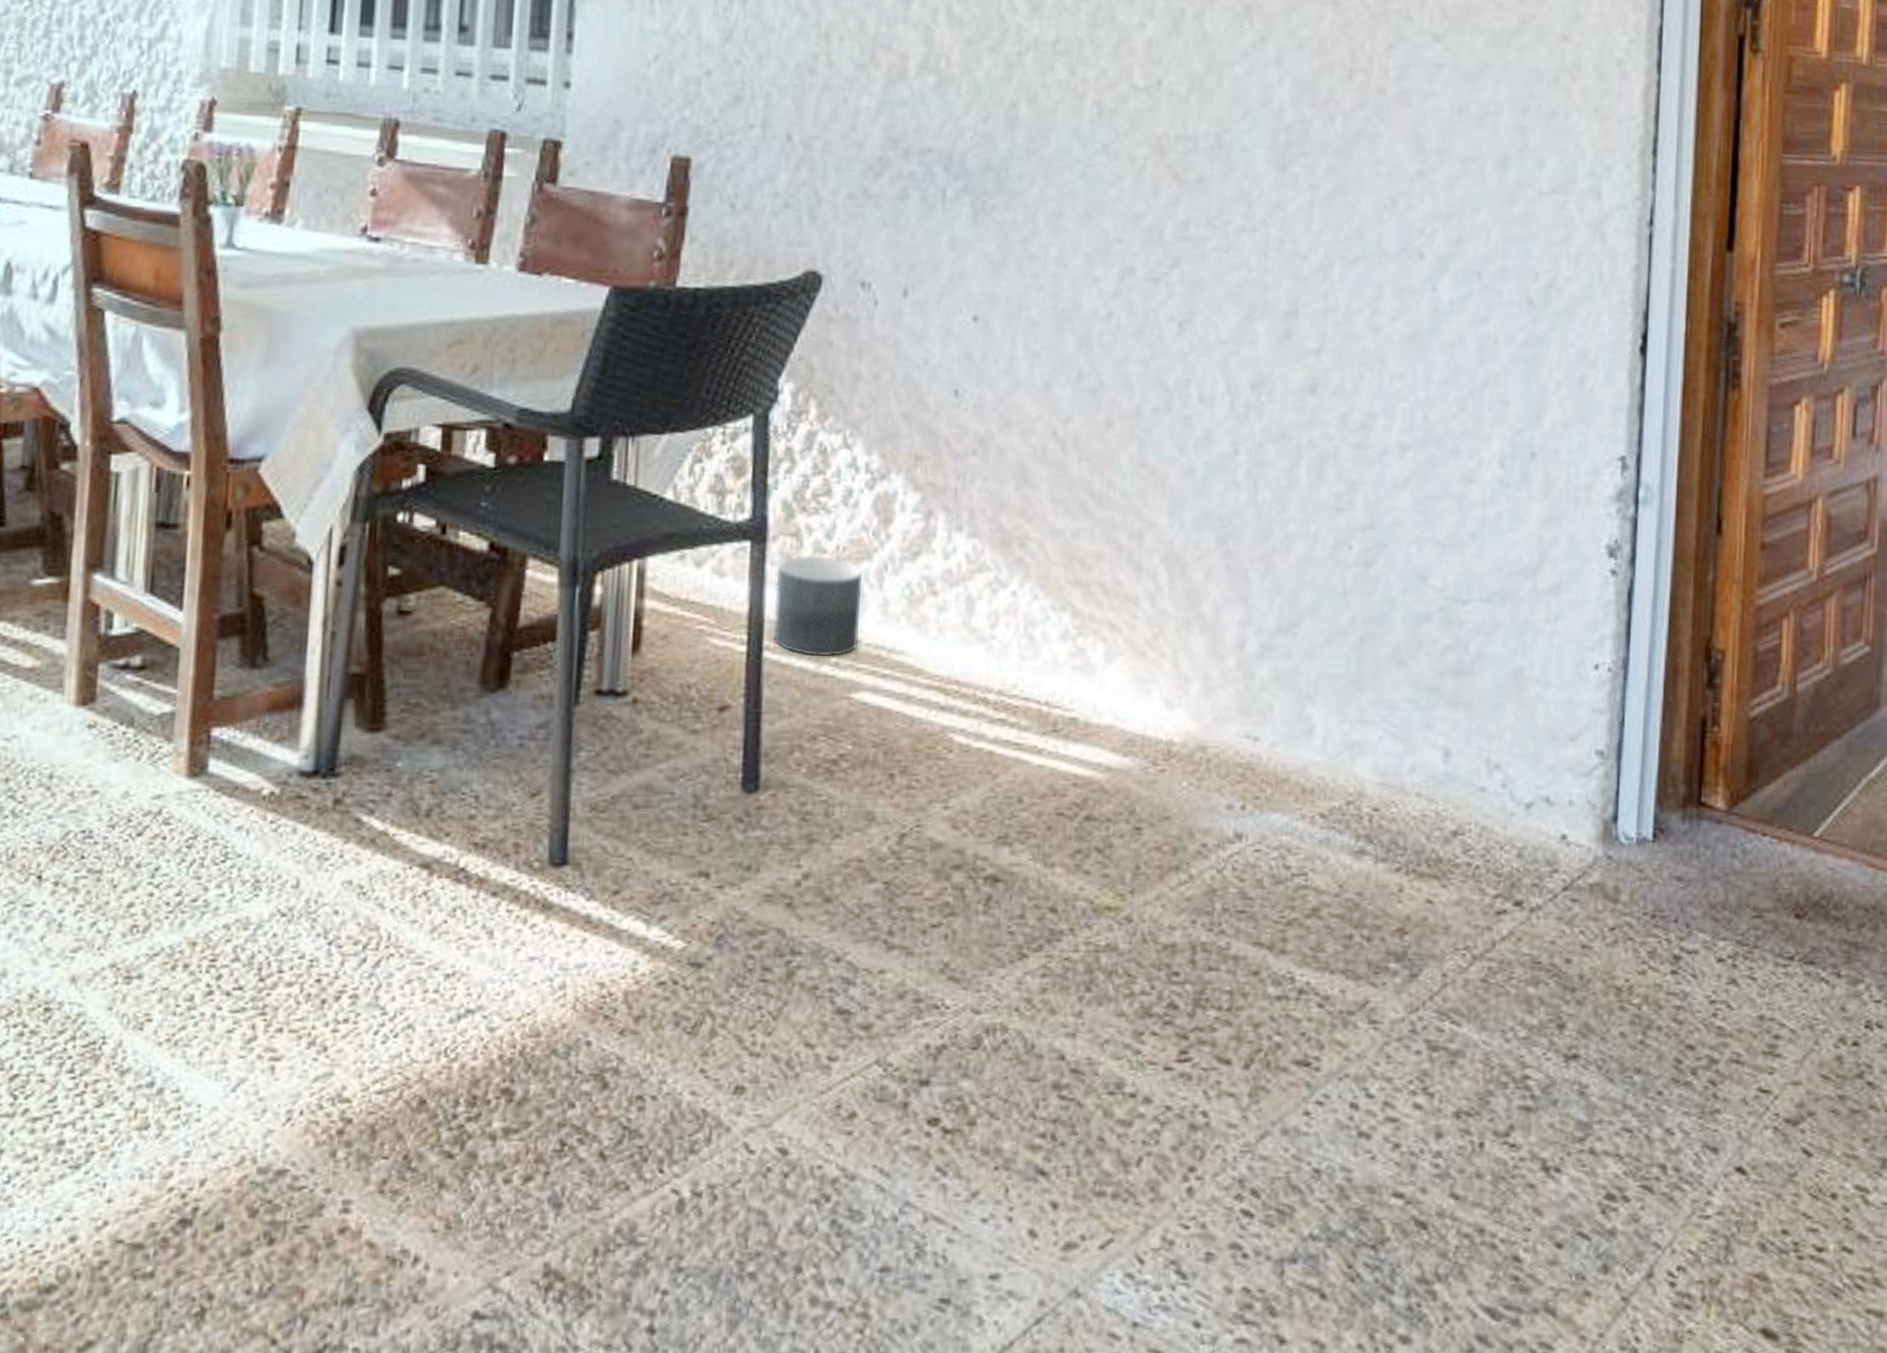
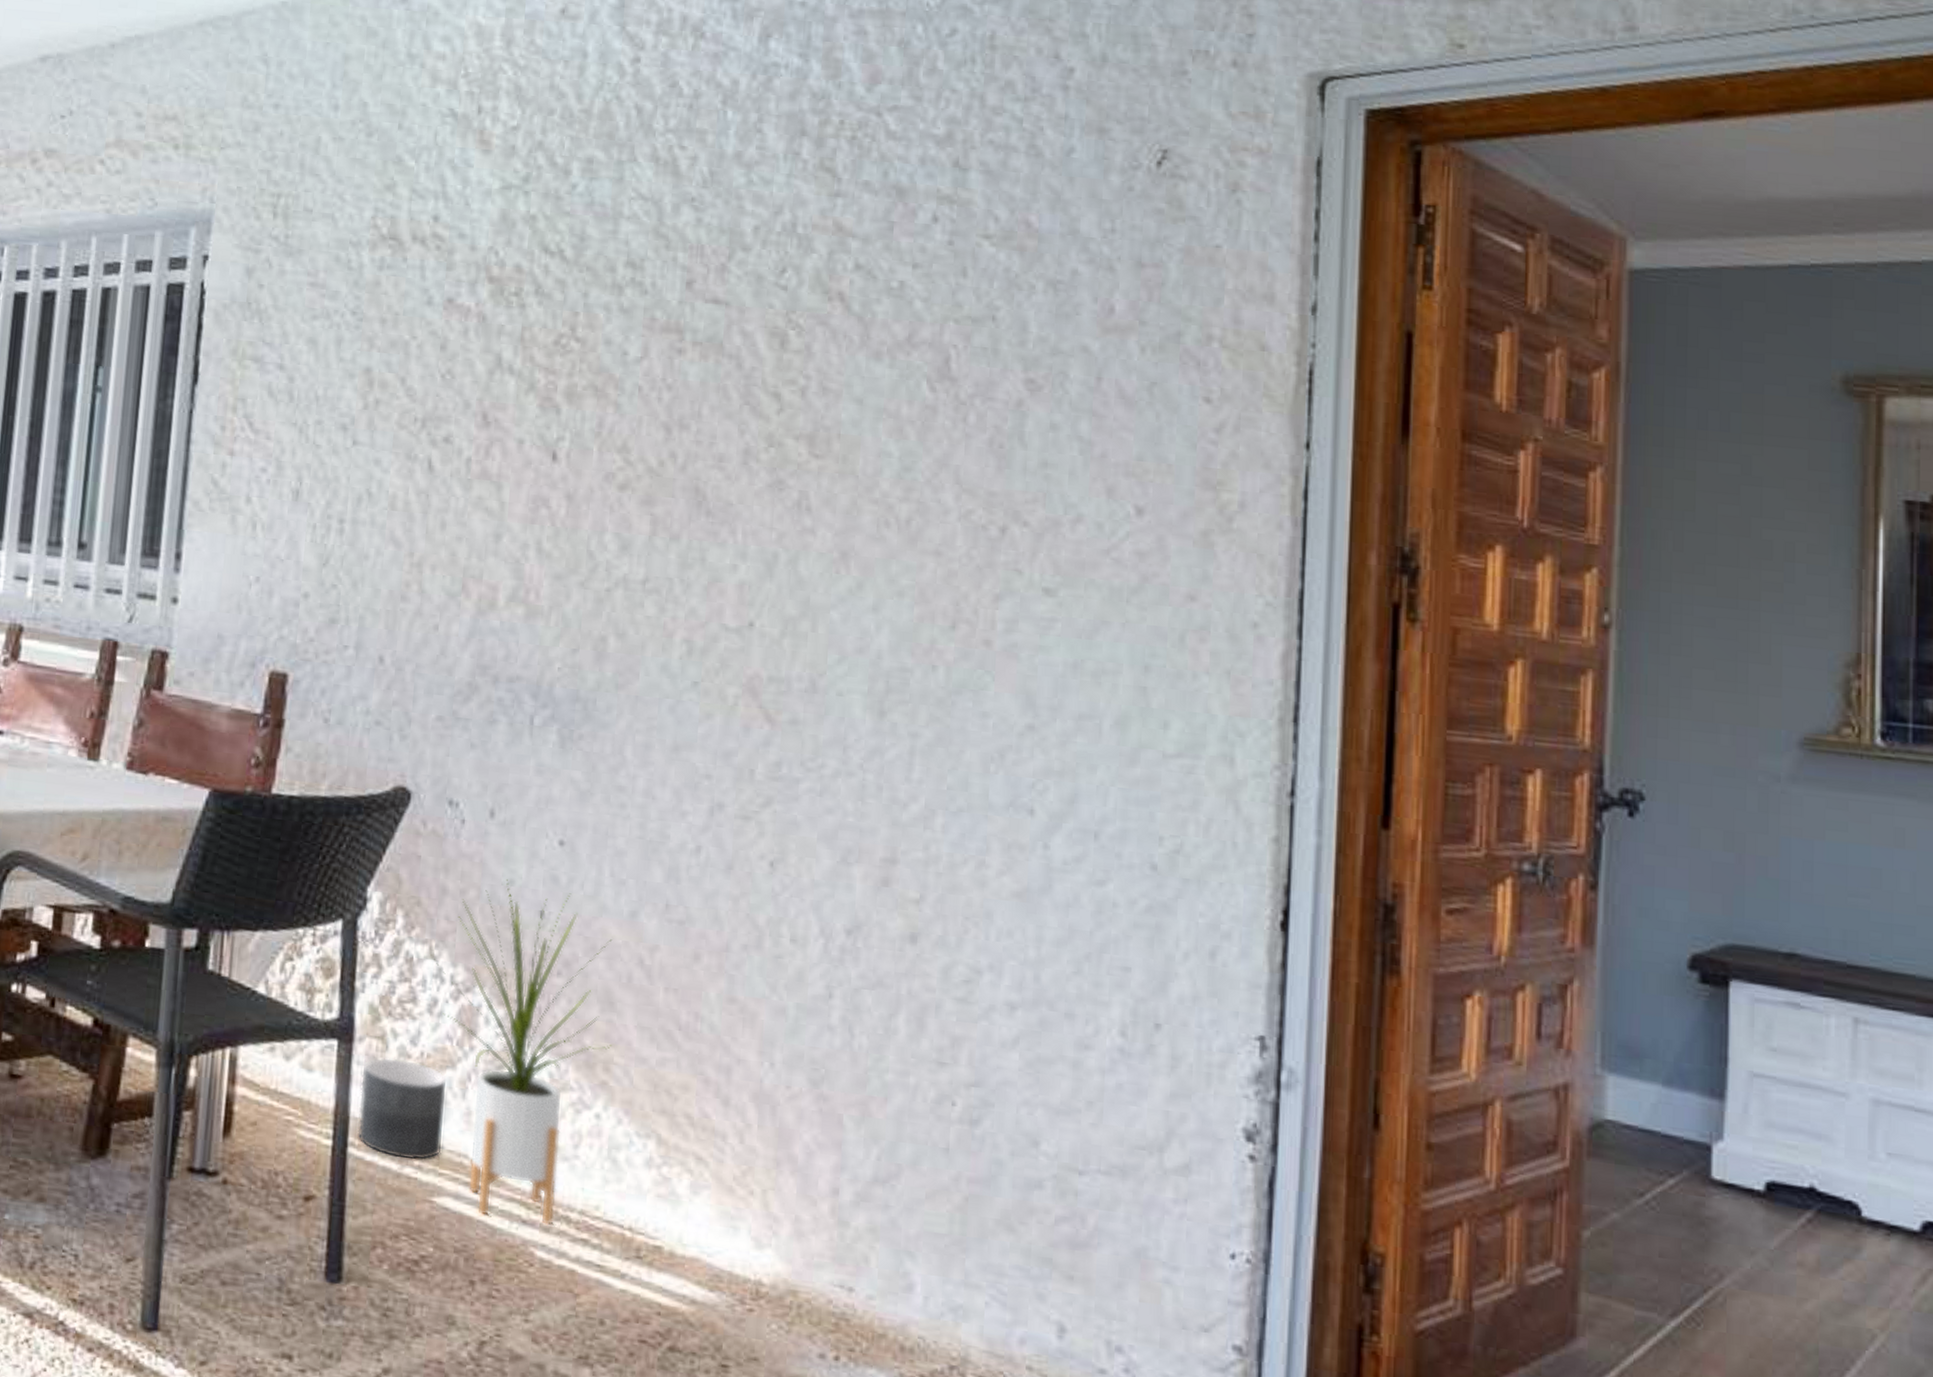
house plant: none [844,360,1027,710] -> present [430,879,613,1226]

